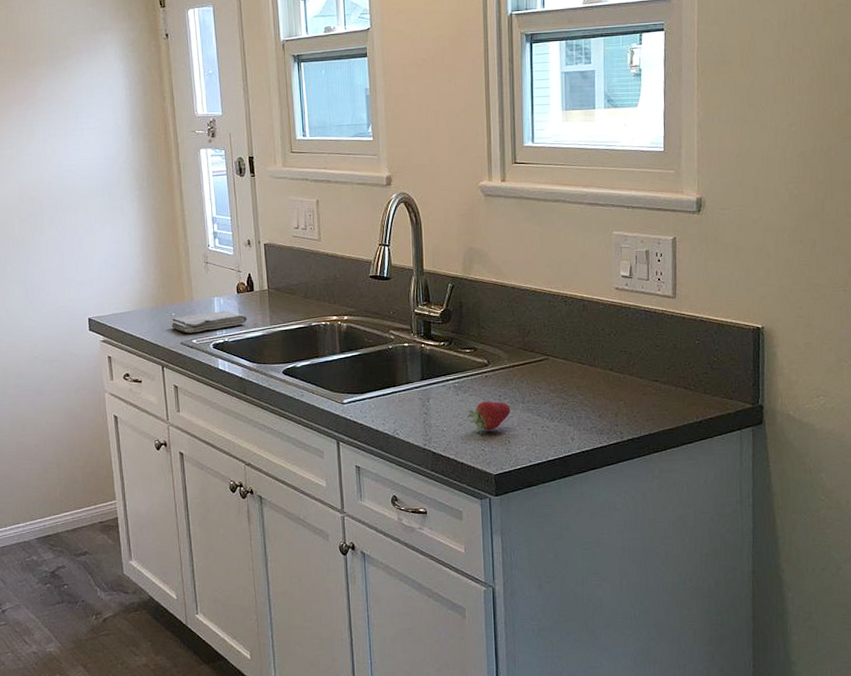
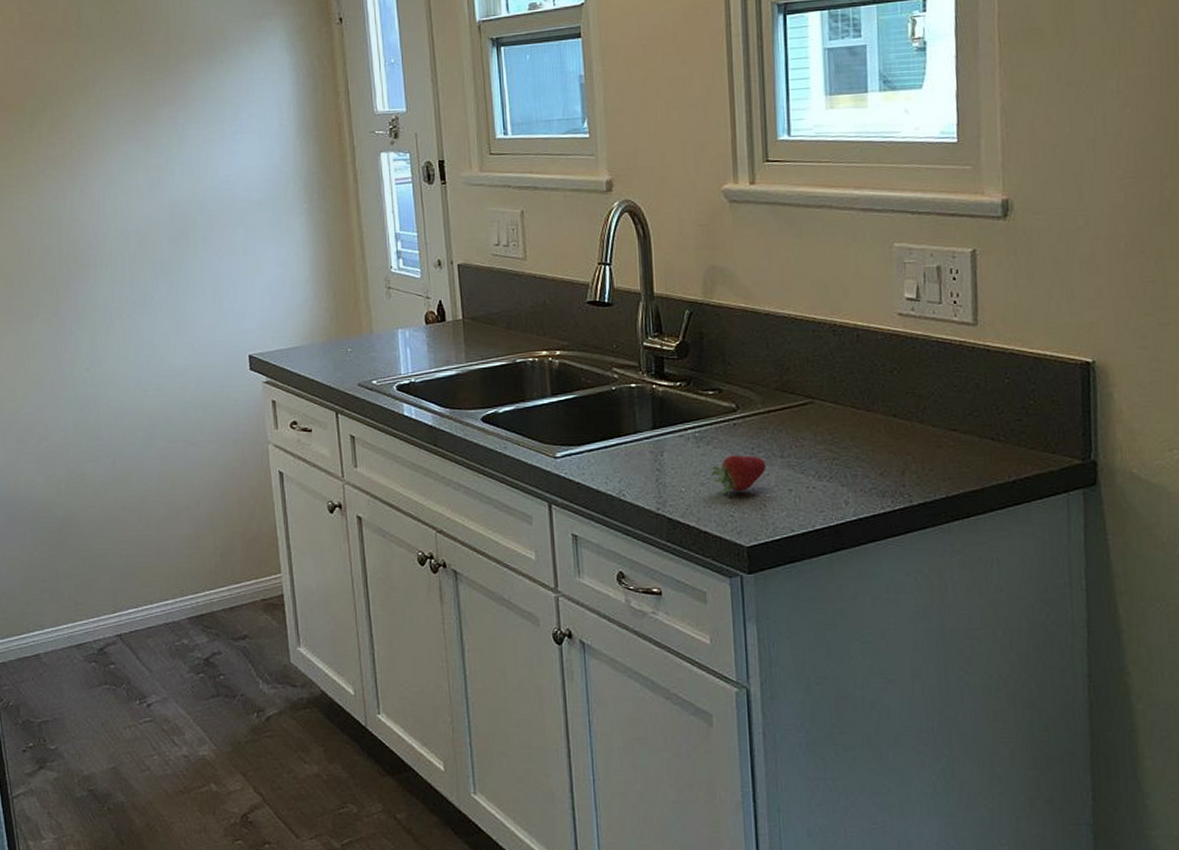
washcloth: present [171,310,248,333] -> none [346,345,439,373]

